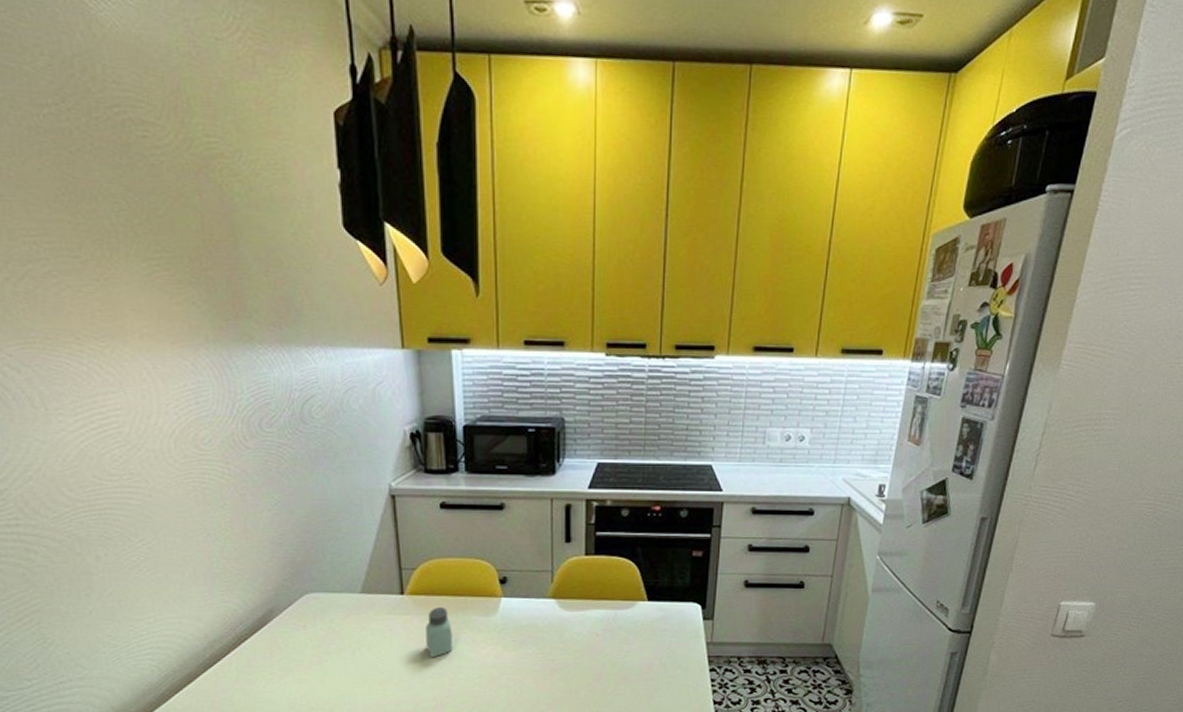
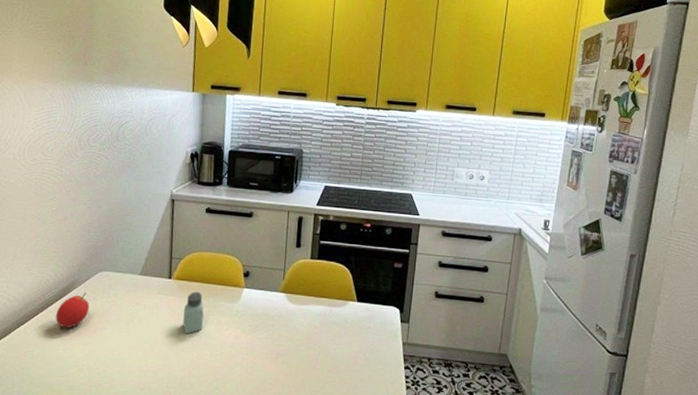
fruit: none [254,621,299,666] -> present [55,293,90,328]

